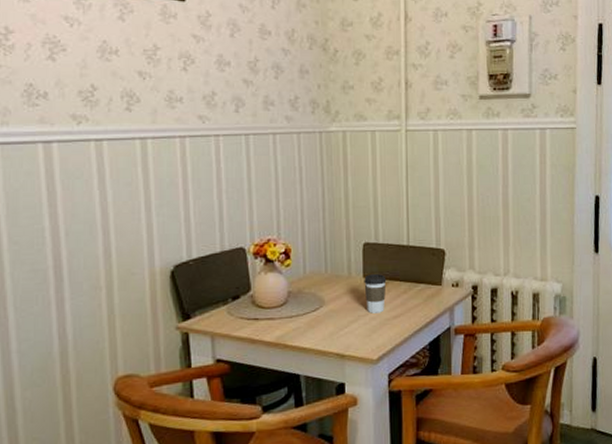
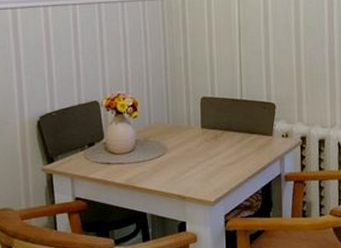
coffee cup: present [364,274,387,313] -> none [202,125,222,160]

